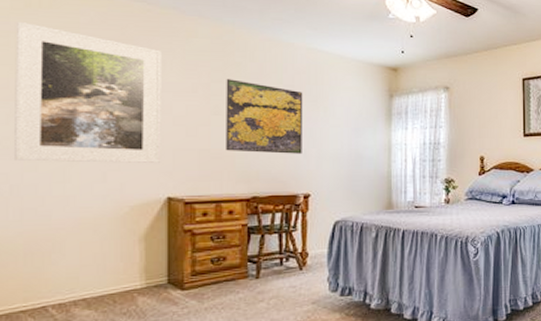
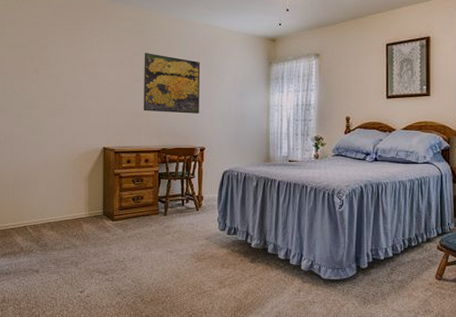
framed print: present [15,21,161,164] -> none [8,14,100,121]

